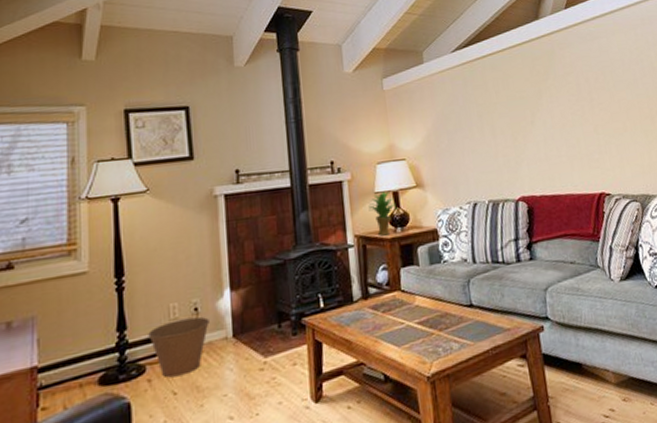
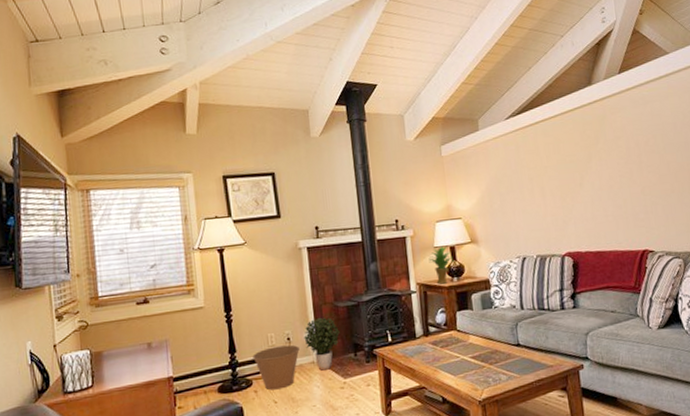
potted plant: none [215,280,261,349] -> present [304,317,340,371]

